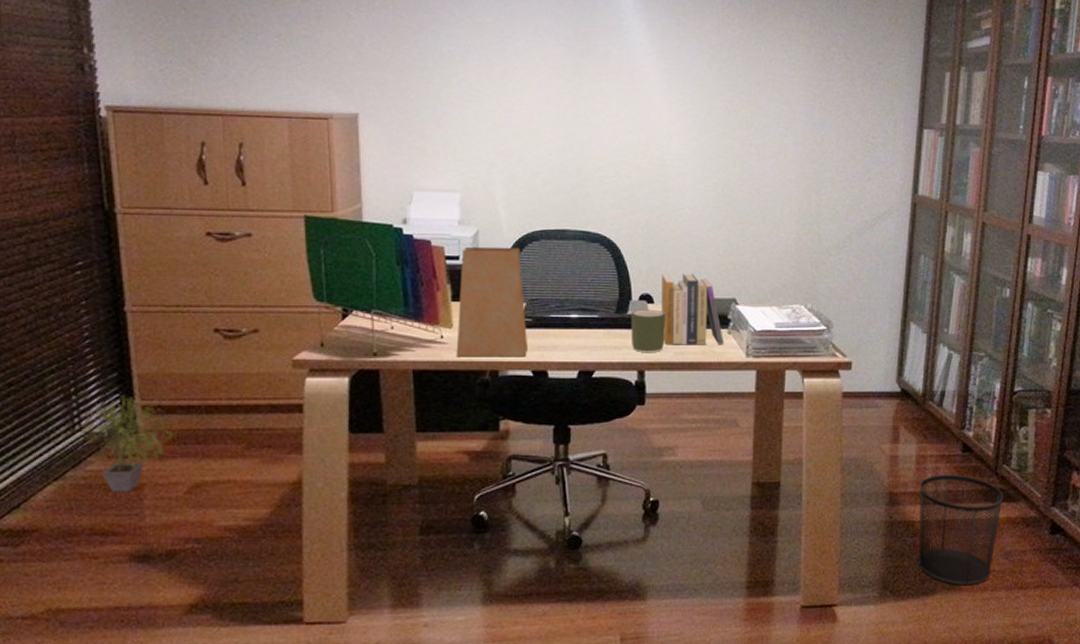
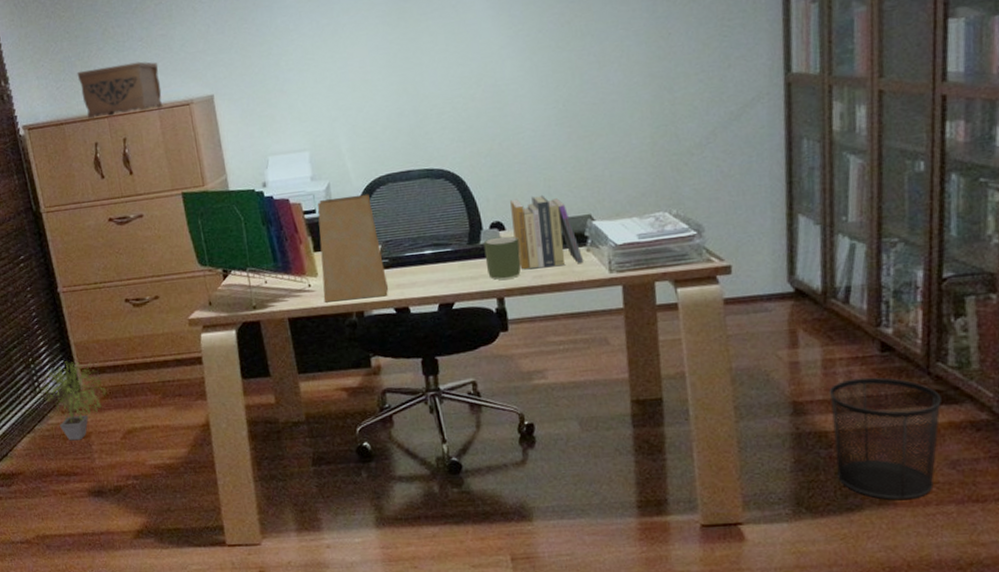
decorative box: none [189,56,296,117] -> present [77,61,163,119]

